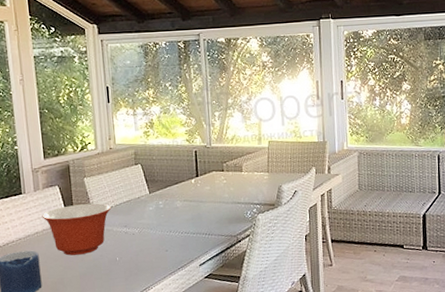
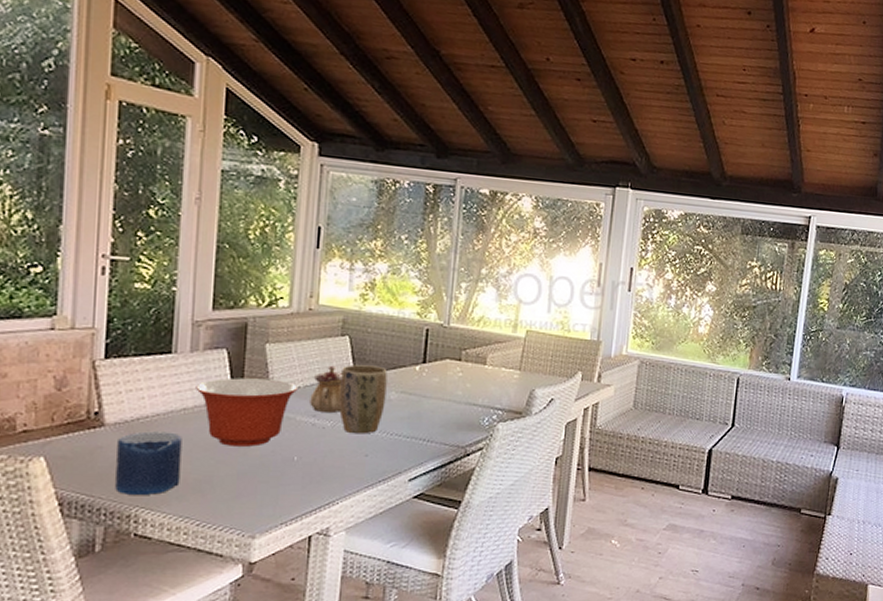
teapot: none [120,187,144,223] -> present [310,365,343,412]
plant pot: none [139,183,174,236] -> present [338,365,388,434]

